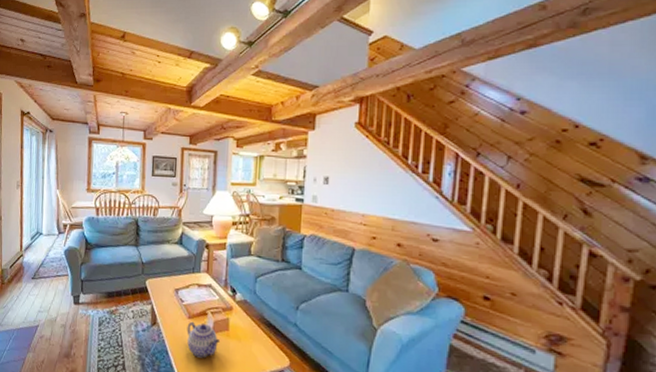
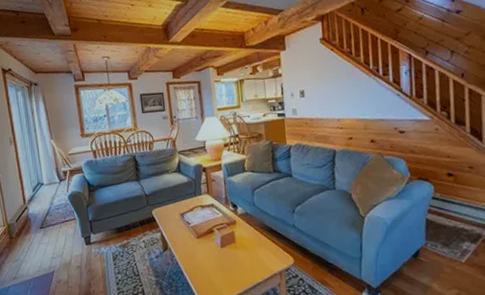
teapot: present [186,321,221,358] -> none [197,240,230,272]

